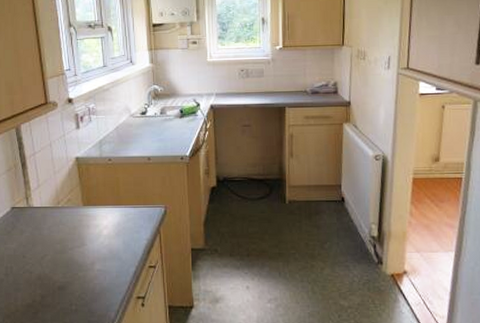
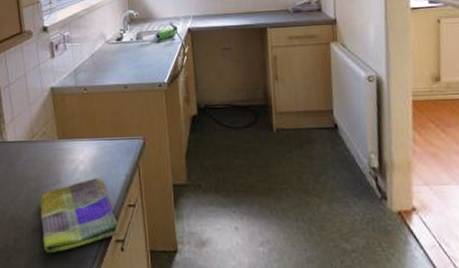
dish towel: none [65,242,139,307] -> present [40,178,118,252]

